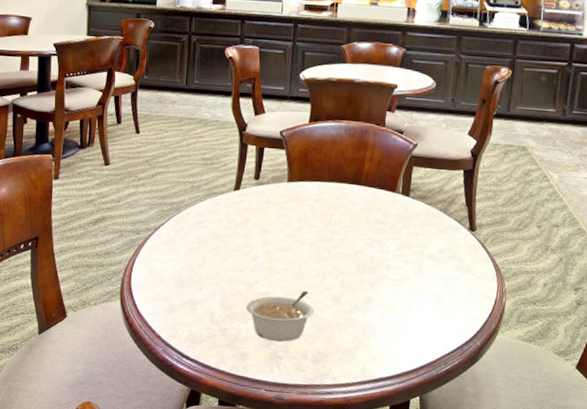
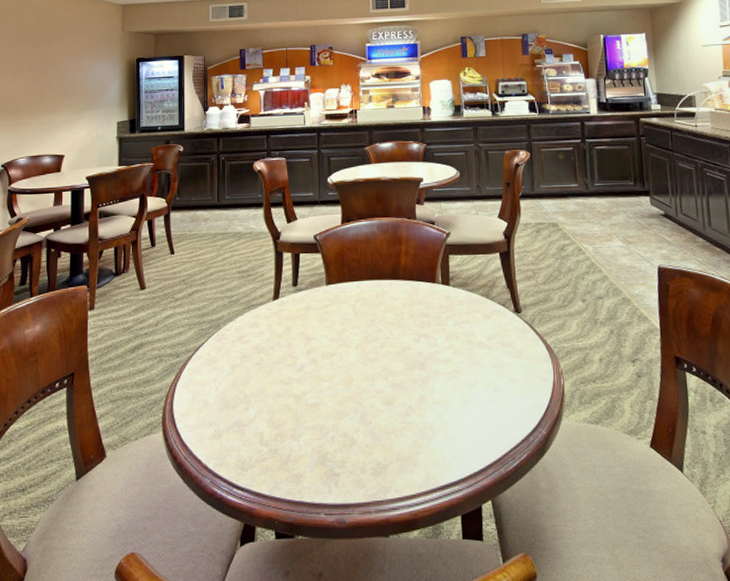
legume: present [245,291,315,342] -> none [295,397,368,457]

